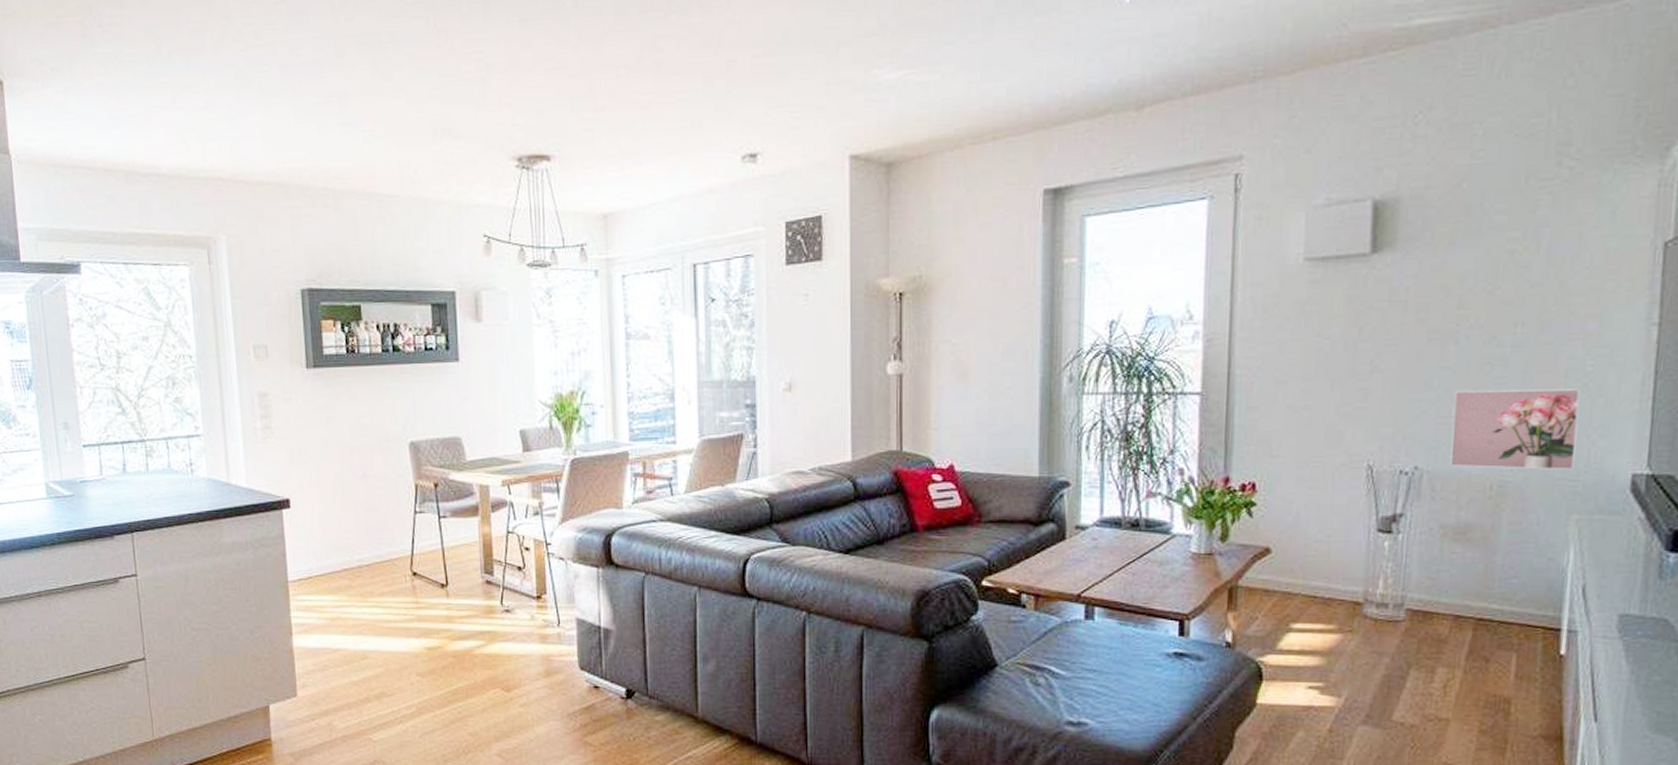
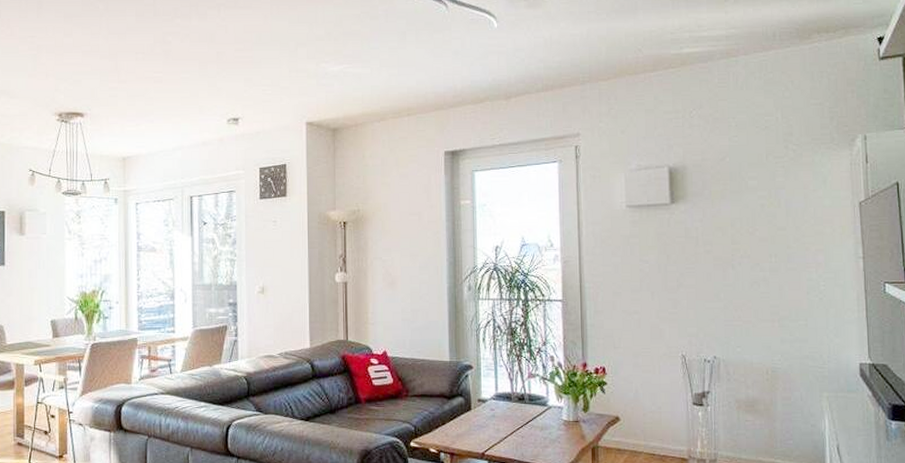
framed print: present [1450,389,1581,471] -> none [735,301,822,361]

